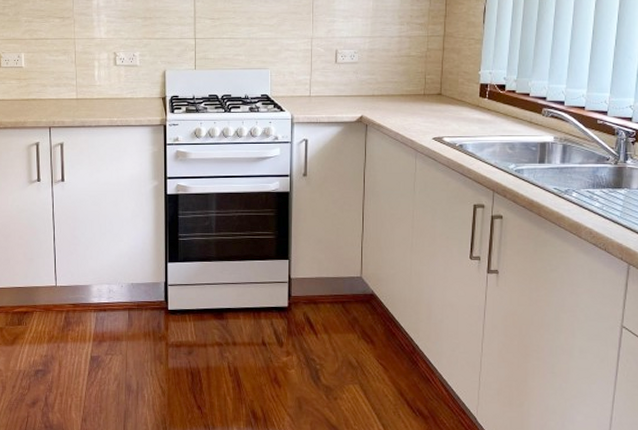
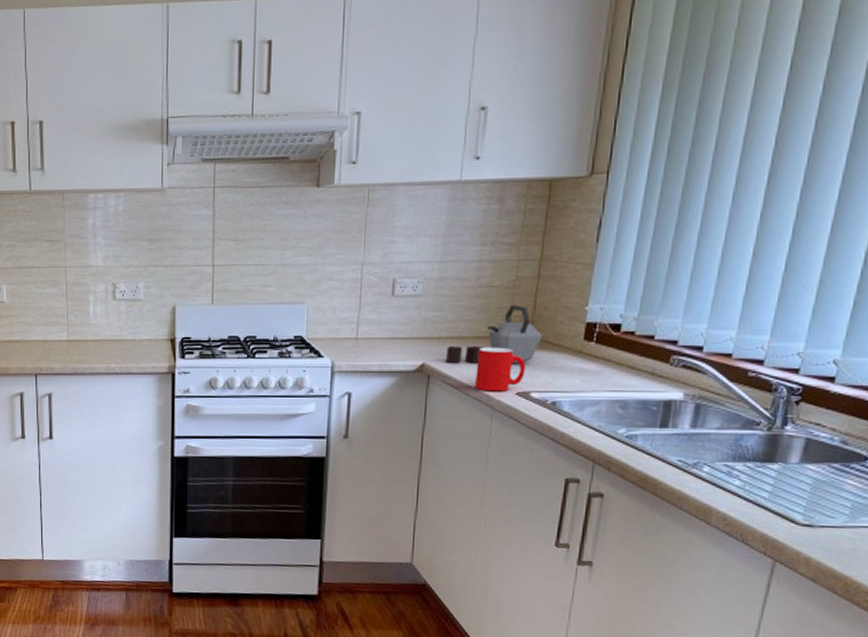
kettle: none [378,71,449,115] -> present [445,305,542,363]
cup: none [402,102,438,137] -> present [475,347,525,392]

